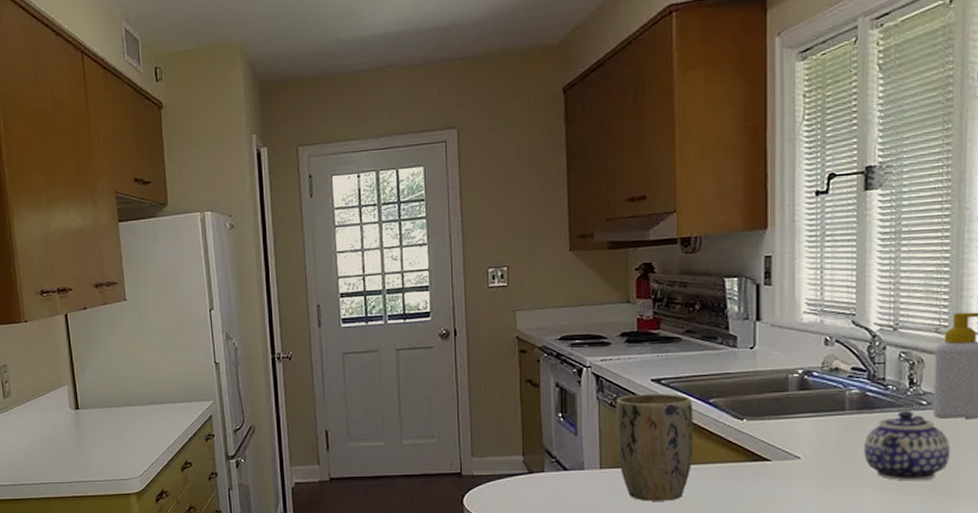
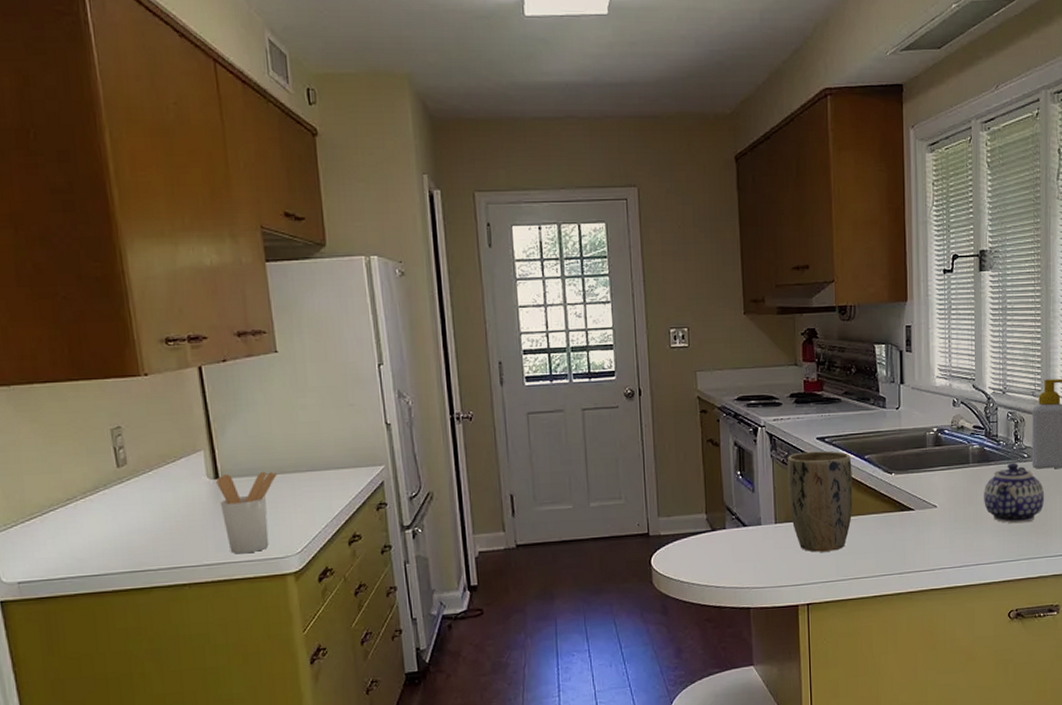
utensil holder: none [77,403,124,474] -> present [216,471,278,554]

